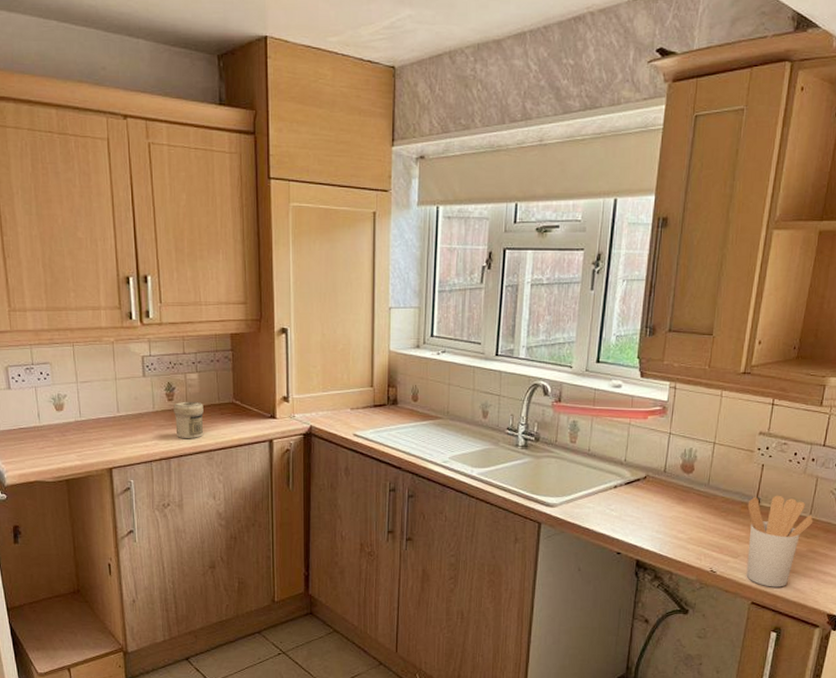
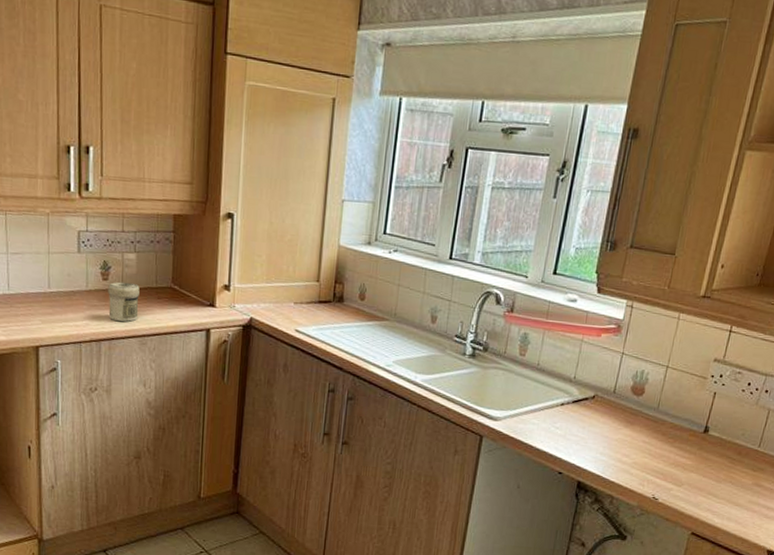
utensil holder: present [746,495,813,587] -> none [688,425,762,520]

